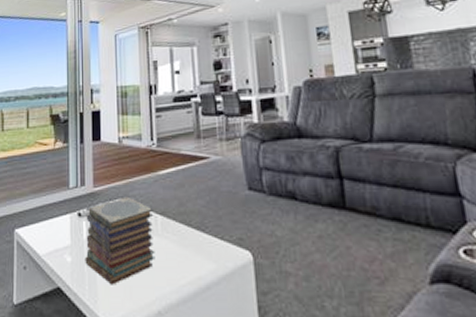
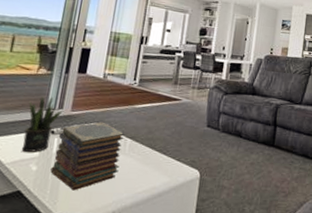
potted plant: none [52,172,84,242] -> present [21,96,62,153]

